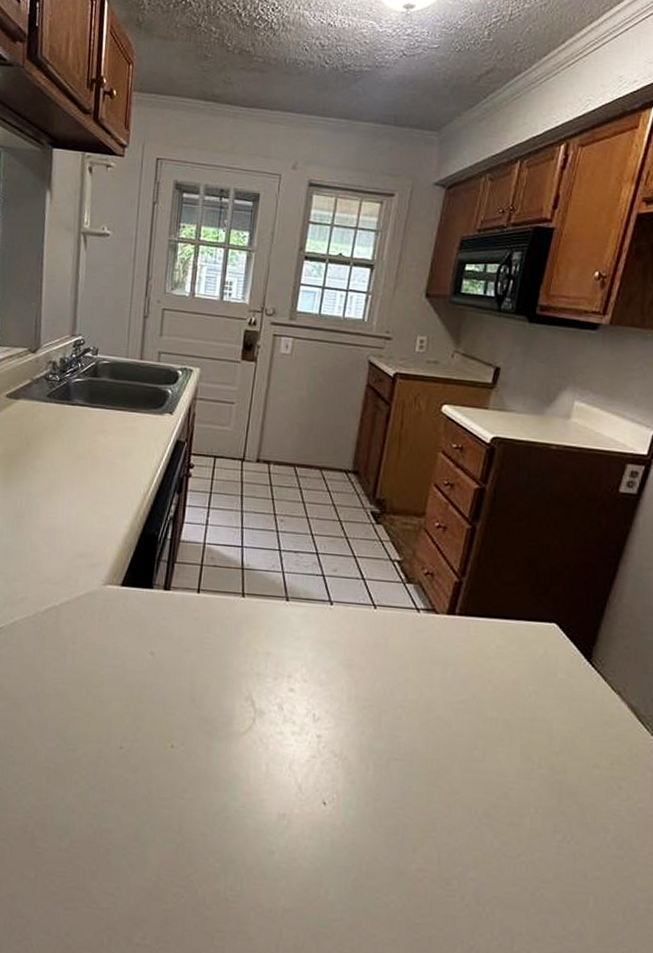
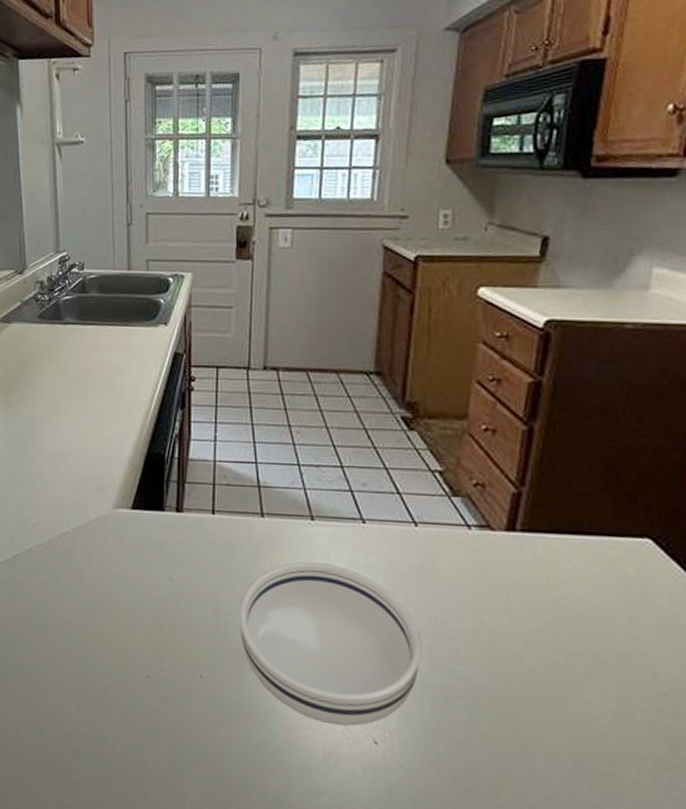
bowl: none [212,638,371,789] -> present [238,562,422,726]

